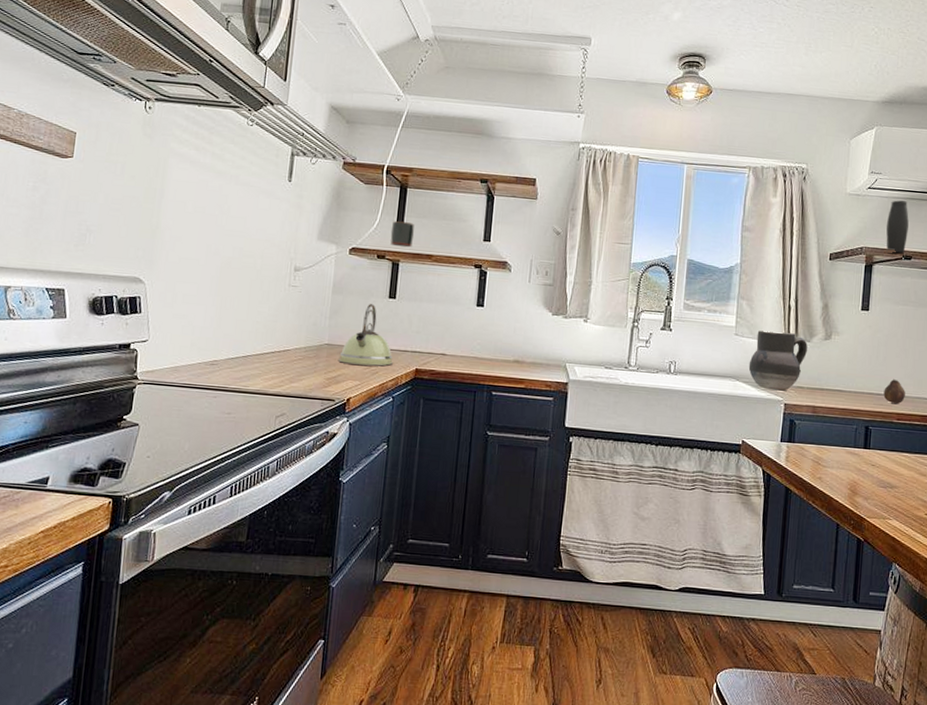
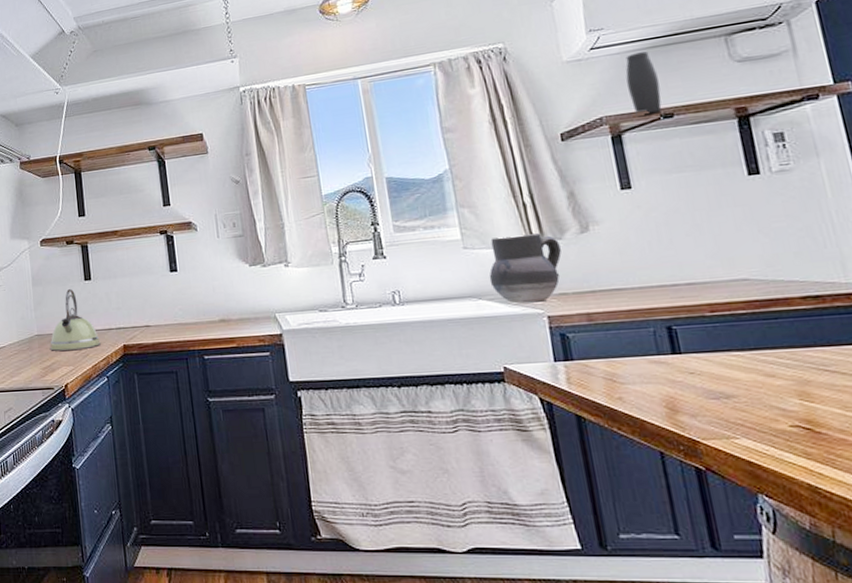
mug: present [390,221,415,248] -> none [73,204,97,230]
fruit: present [883,378,905,405] -> none [680,262,714,294]

